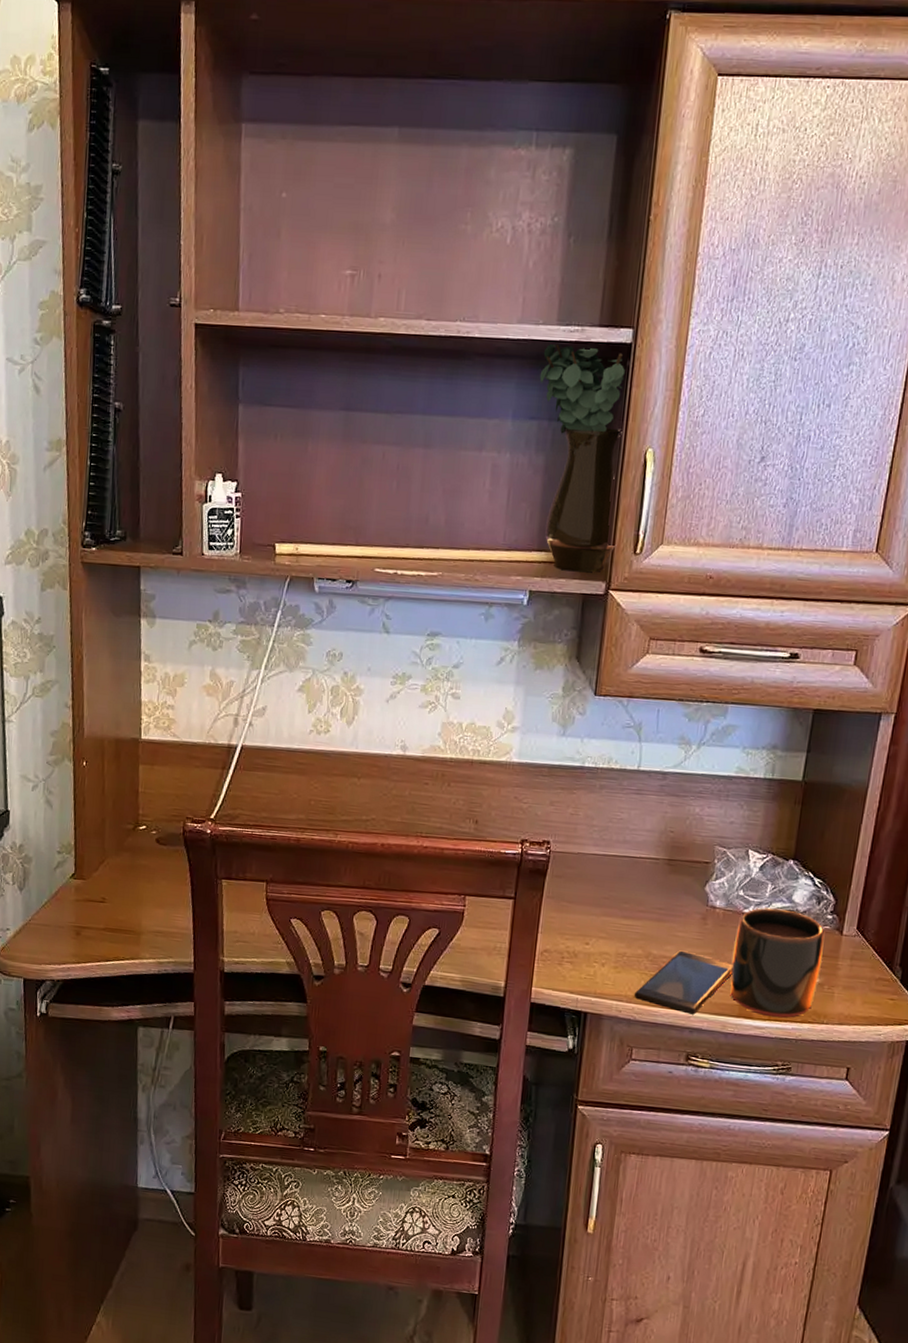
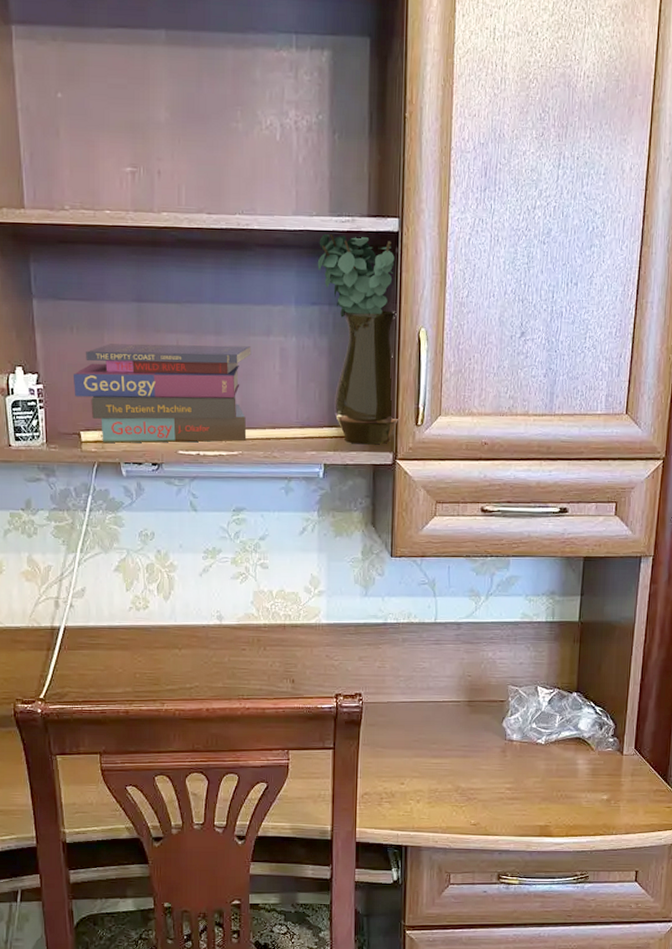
books: none [272,453,462,562] -> present [74,343,252,443]
smartphone: present [634,950,734,1015] -> none [447,782,532,838]
mug: present [730,908,824,1018] -> none [531,737,608,833]

